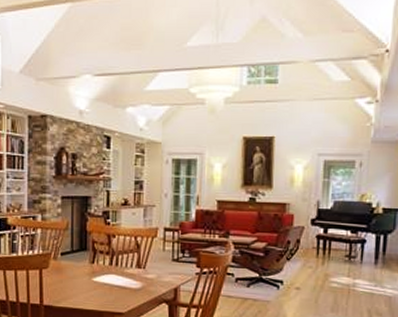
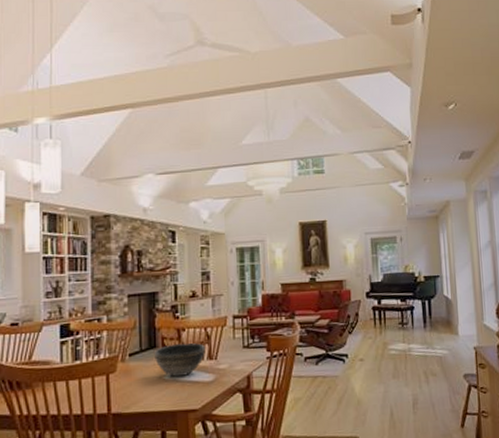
bowl: none [85,248,134,280] -> present [155,343,205,377]

